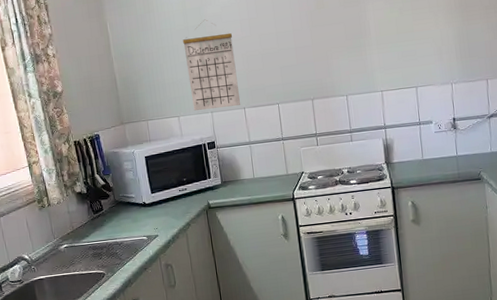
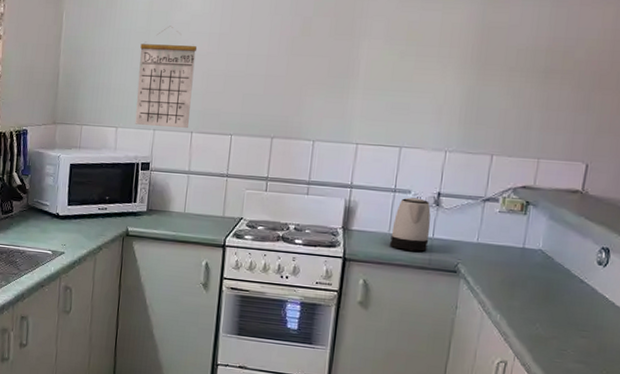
kettle: none [424,125,455,171] -> present [390,197,431,252]

